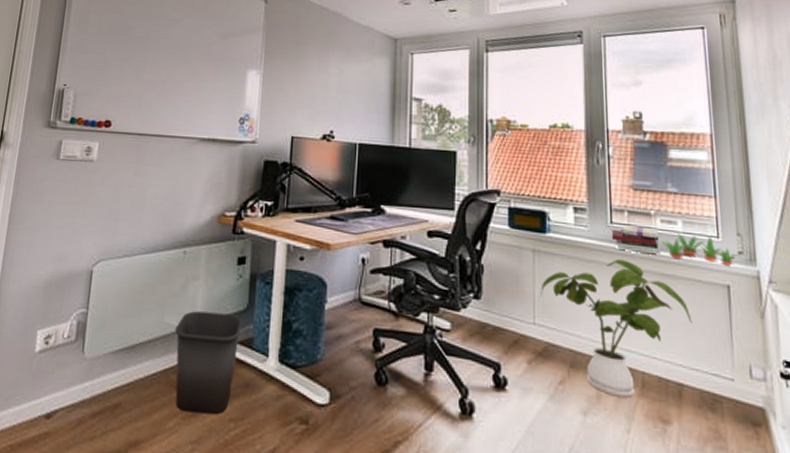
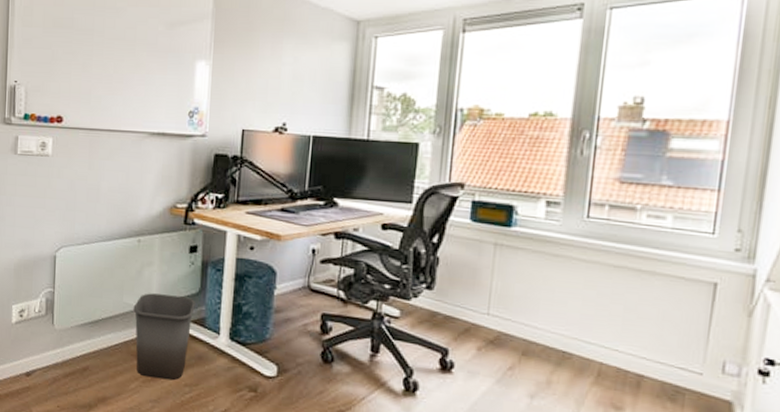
house plant: present [540,259,692,398] -> none [498,254,666,385]
books: present [611,225,660,256] -> none [585,220,642,252]
succulent plant: present [661,232,737,266] -> none [644,227,733,264]

